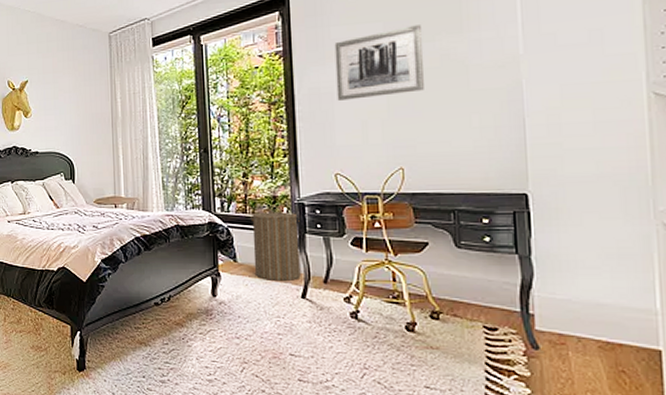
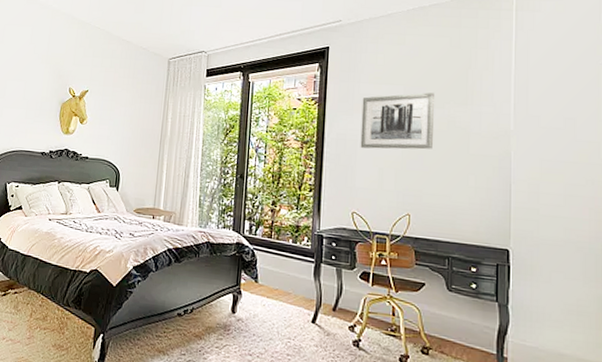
laundry hamper: present [250,205,301,282] -> none [272,233,317,306]

